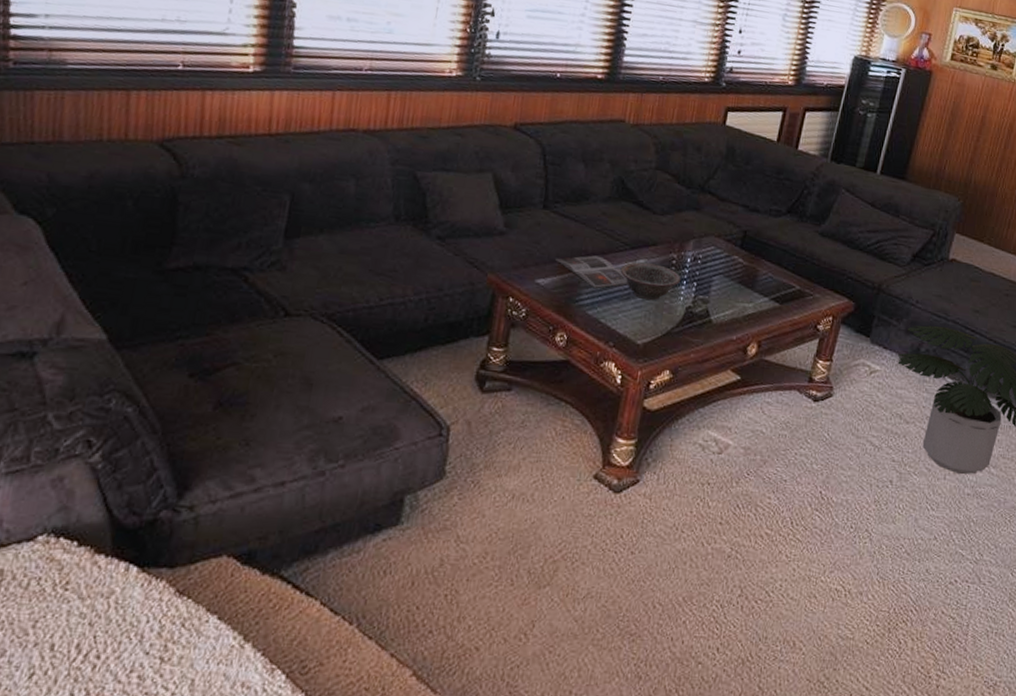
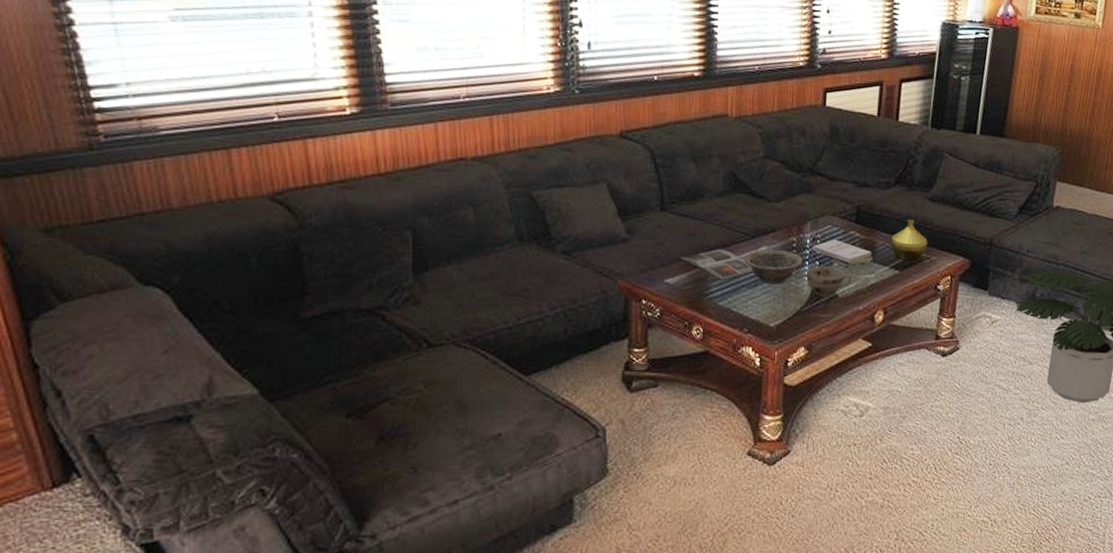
teacup: none [681,287,730,321] -> present [806,265,853,297]
books: none [692,261,754,293] -> present [813,239,873,268]
vase: none [773,251,813,296] -> present [890,219,928,261]

